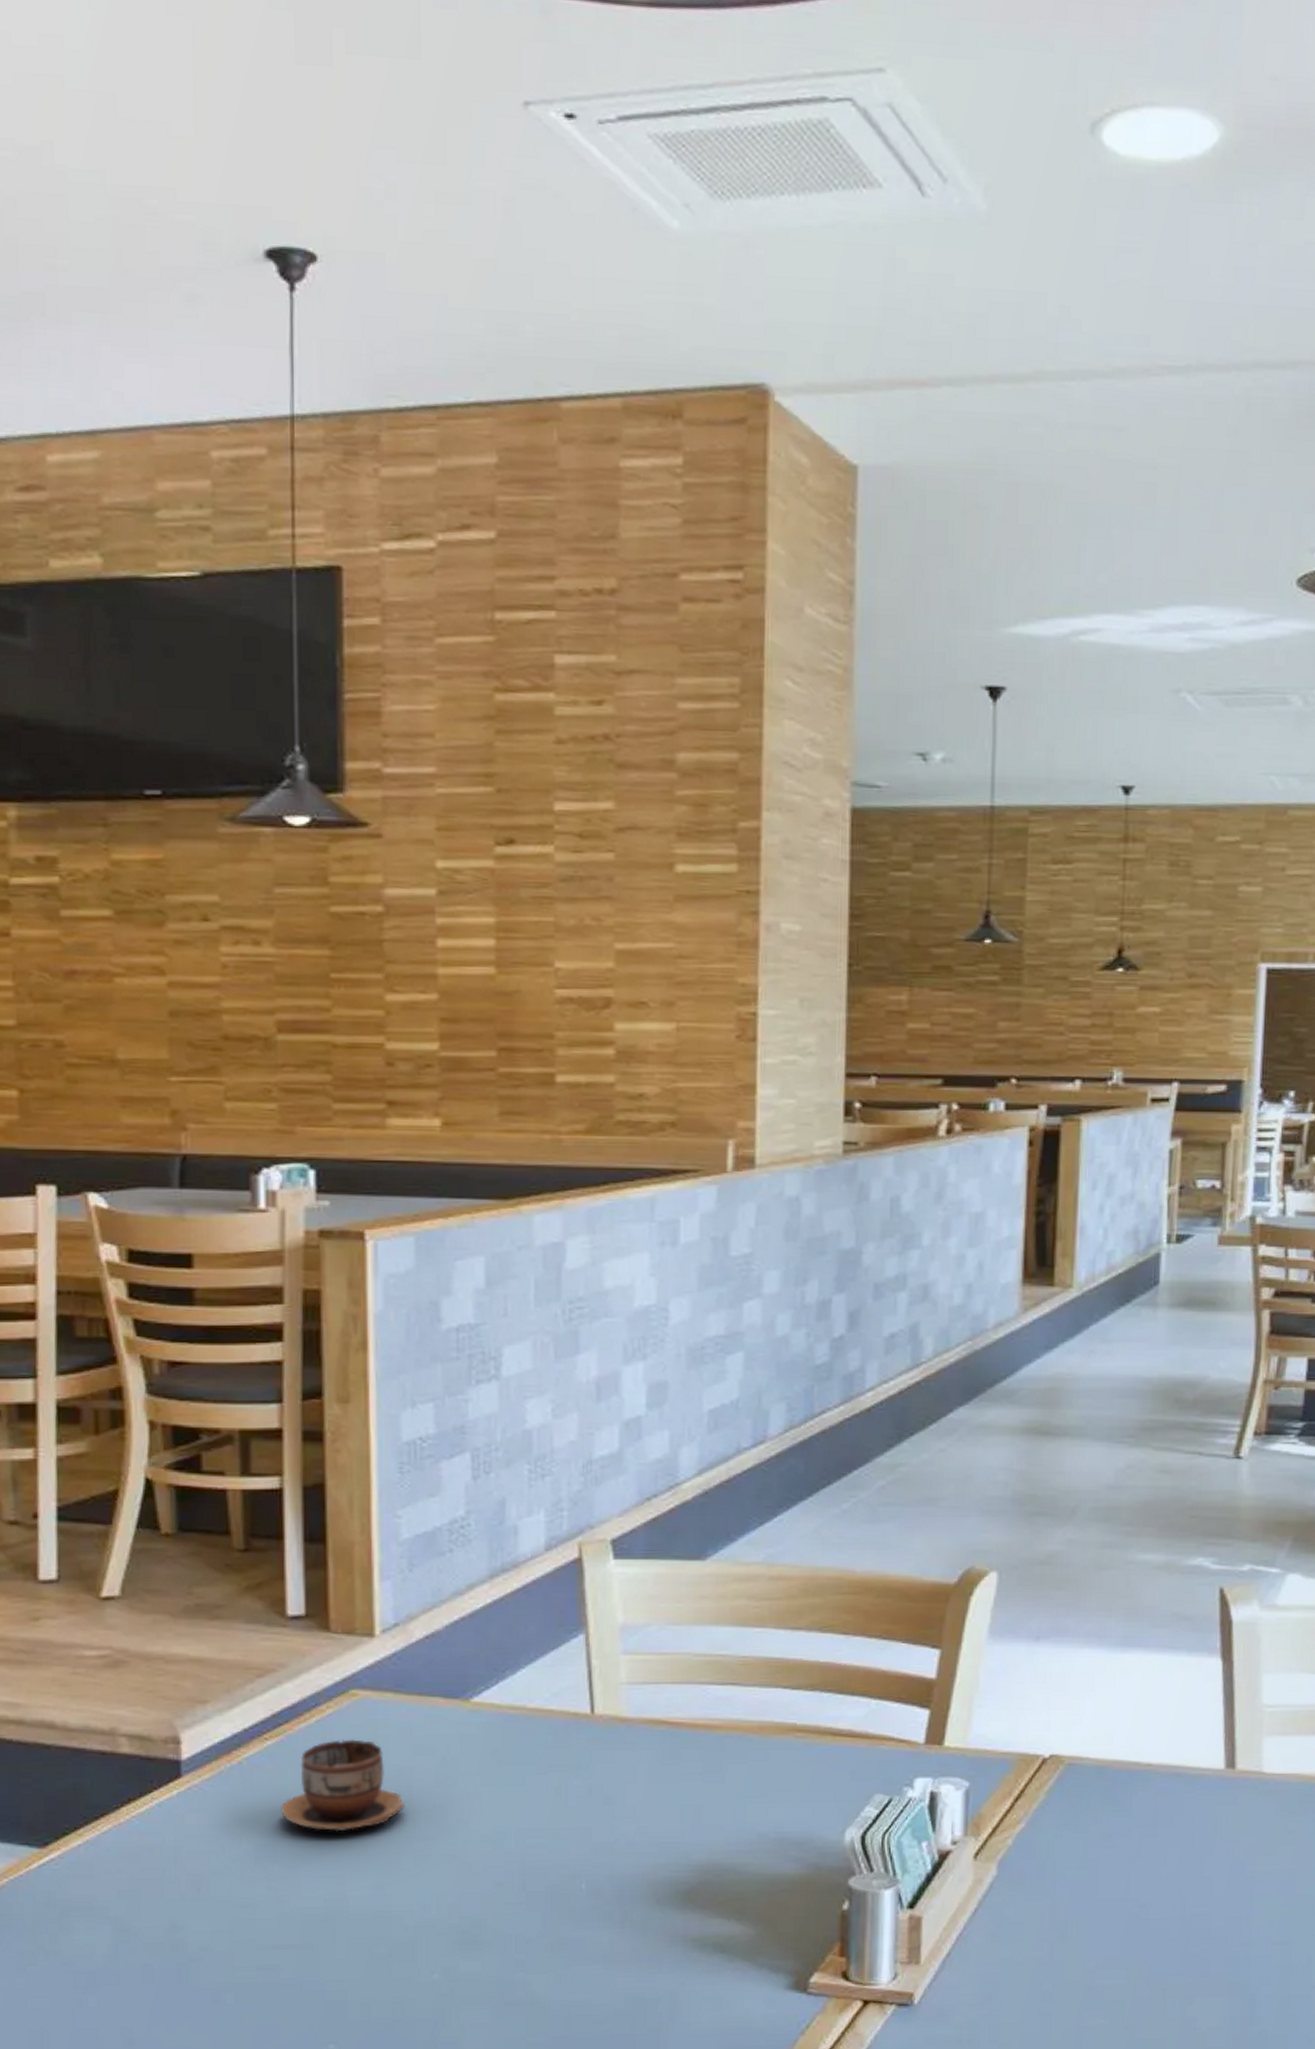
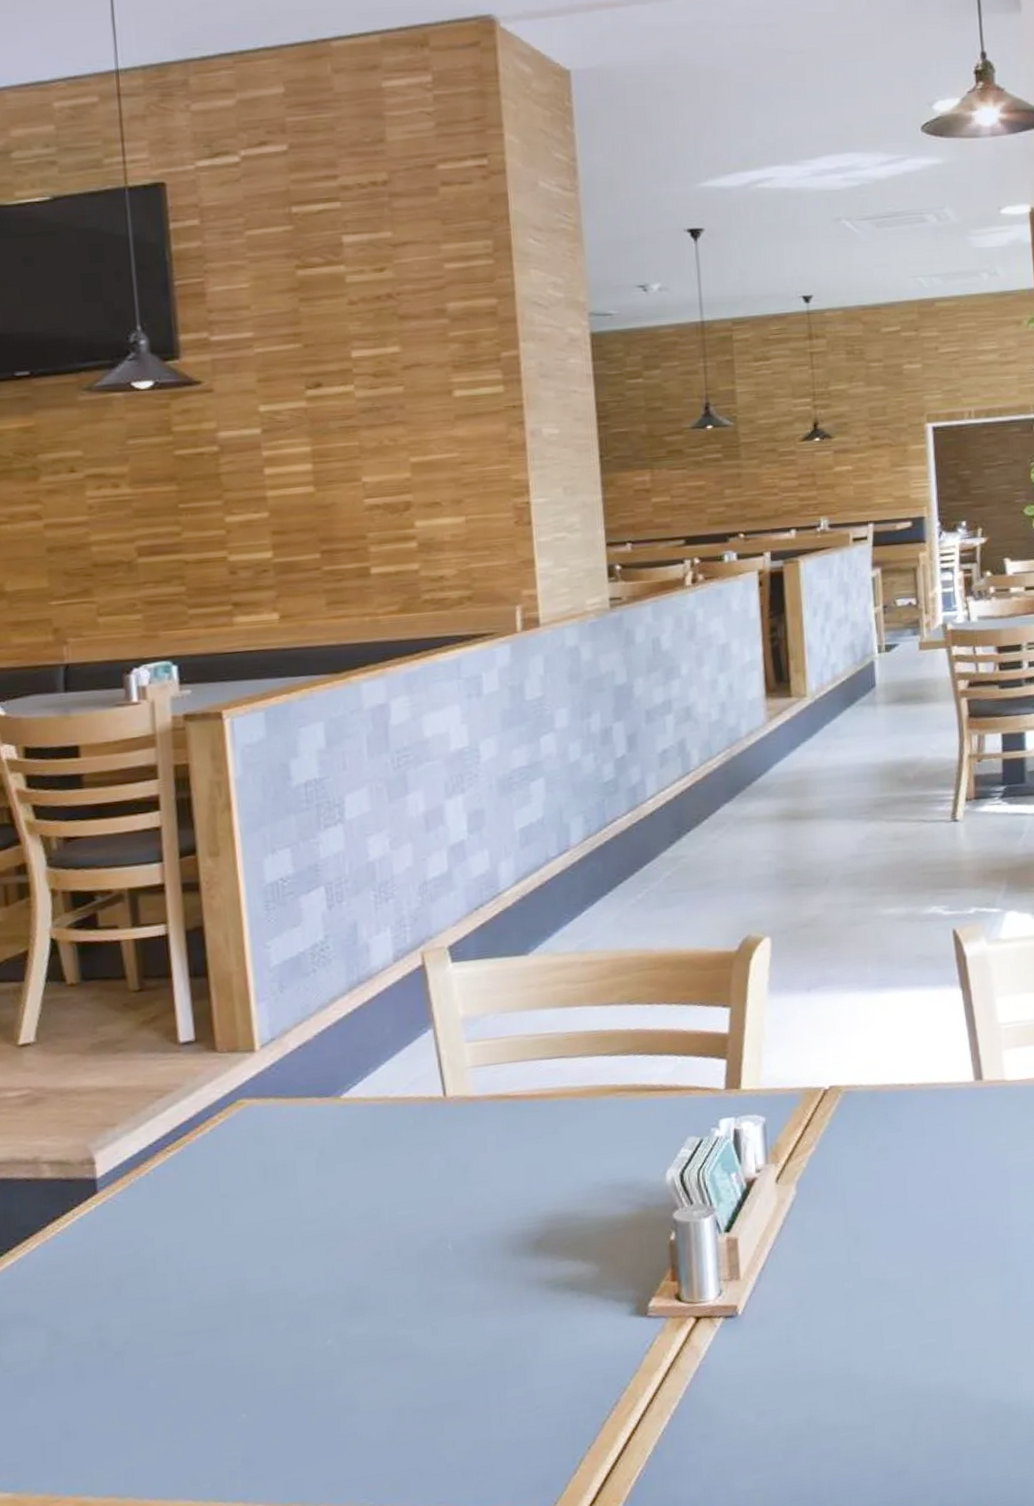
cup: present [281,1739,406,1832] -> none [185,1142,293,1226]

